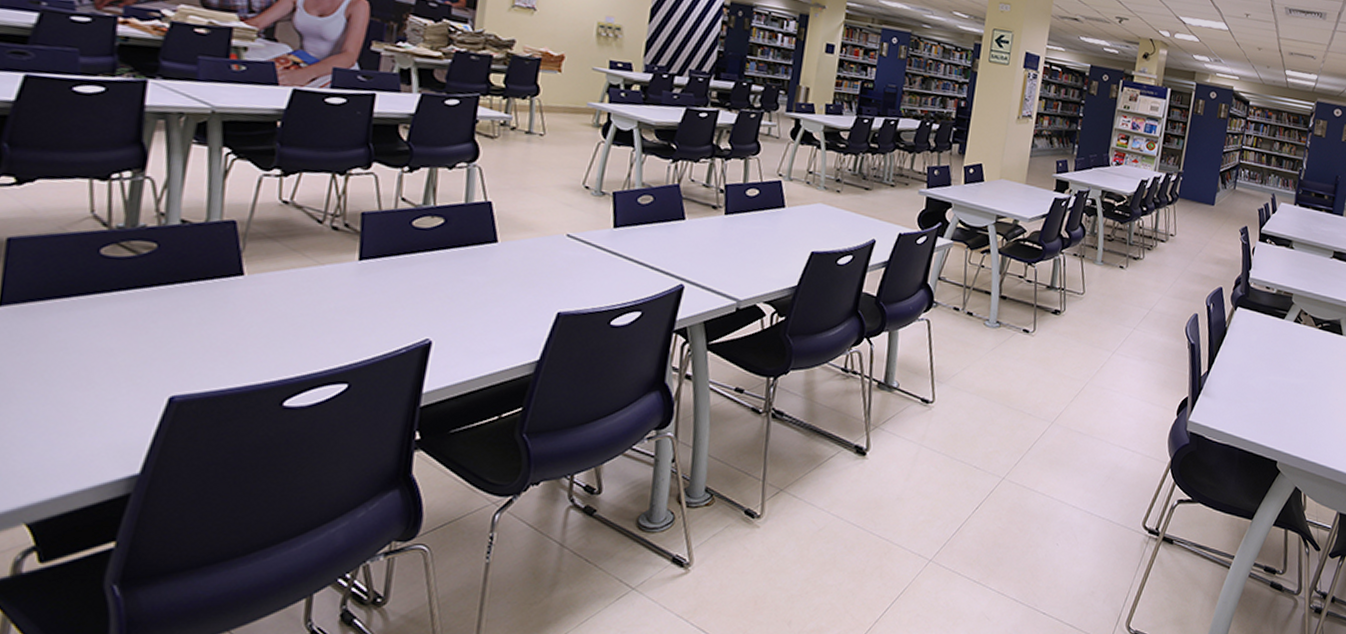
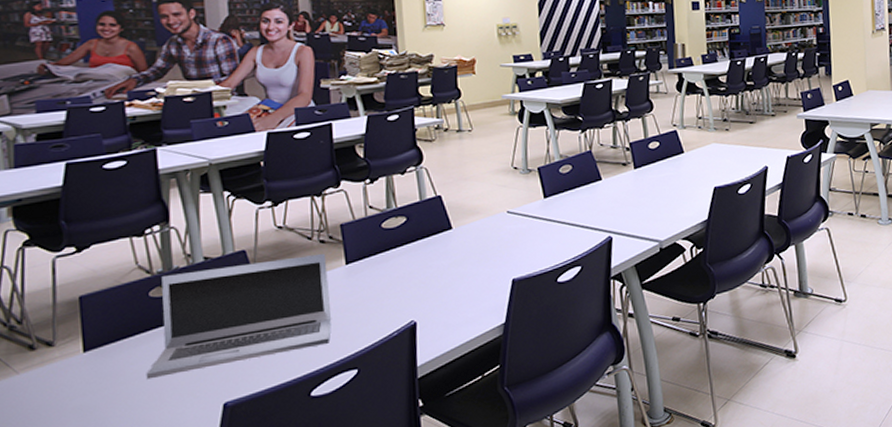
laptop: none [75,232,337,353] -> present [146,253,332,380]

